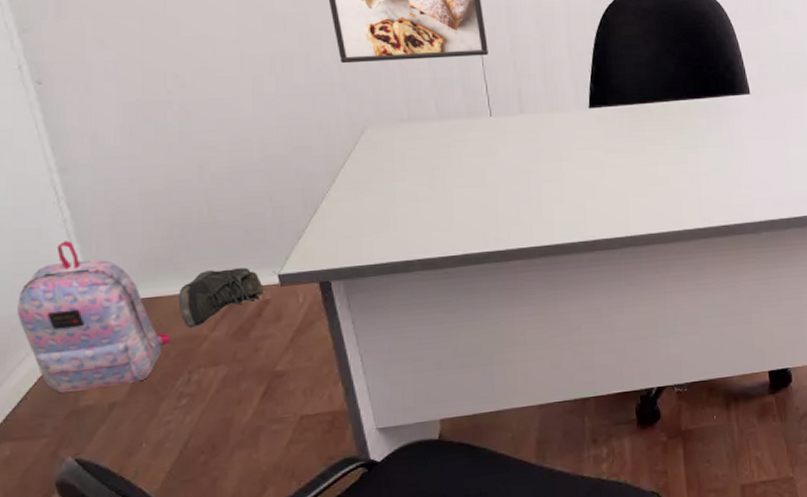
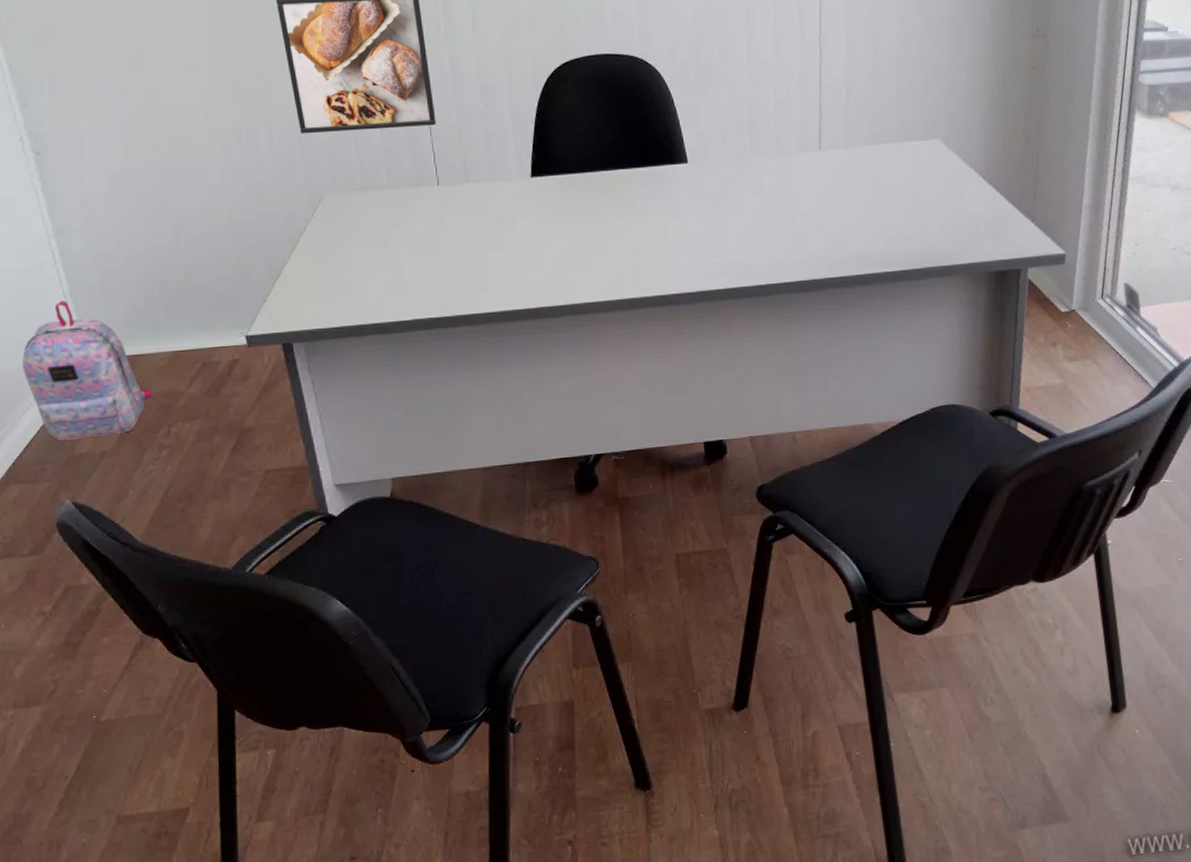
sneaker: present [178,267,264,328] -> none [159,328,233,384]

